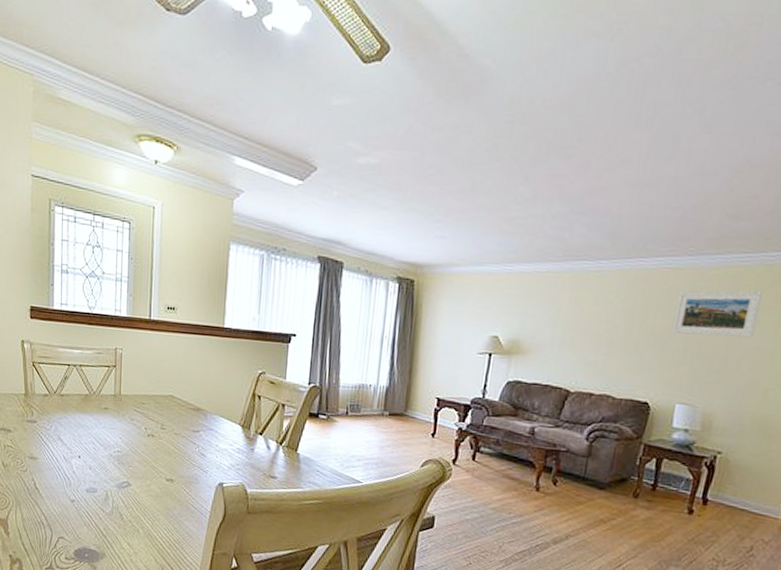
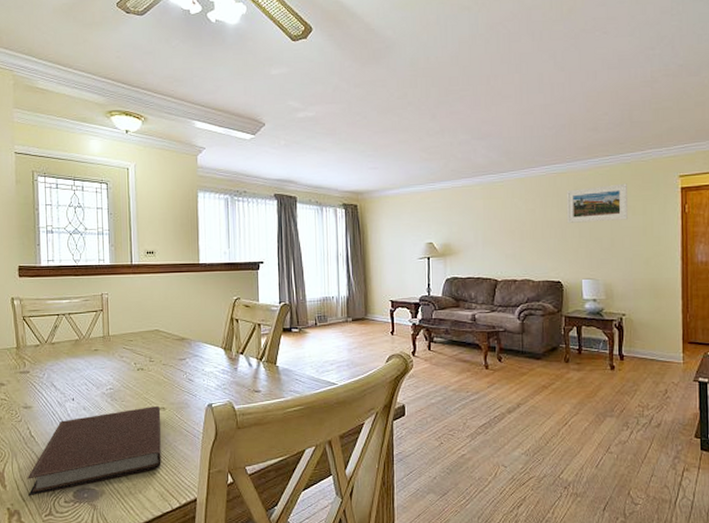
notebook: none [30,476,169,548] -> present [27,406,161,496]

